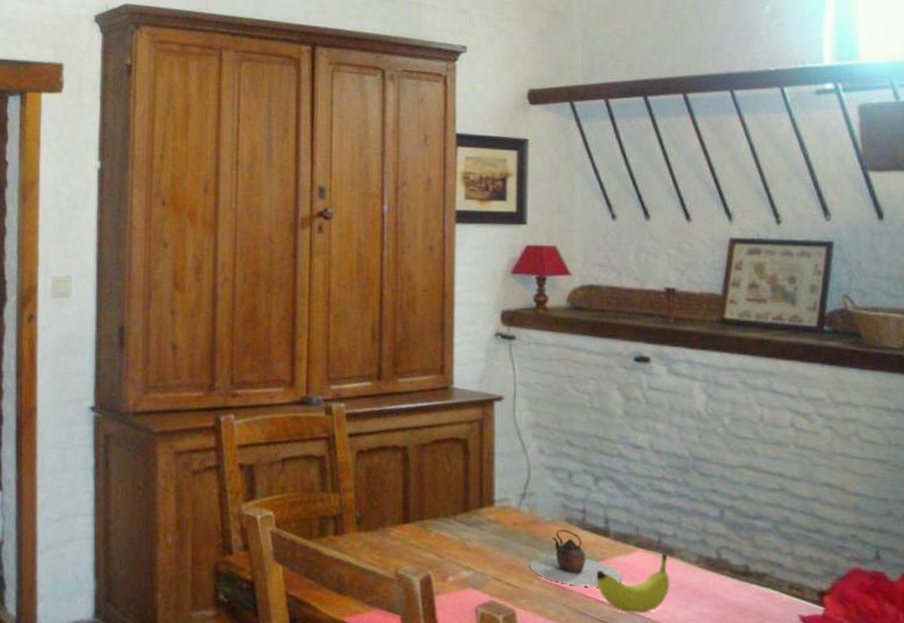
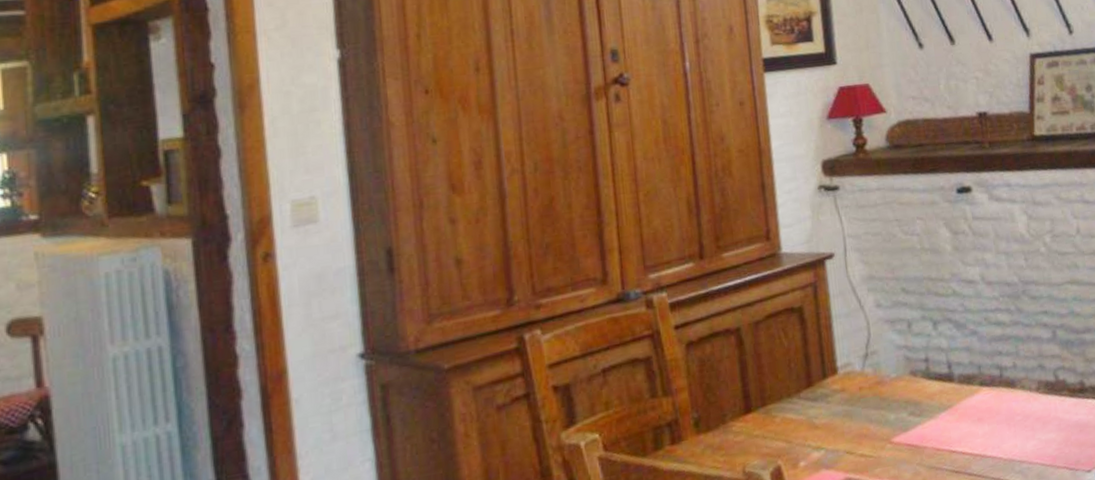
teapot: present [530,529,622,587] -> none [880,383,971,442]
fruit: present [595,553,670,614] -> none [945,386,1016,457]

